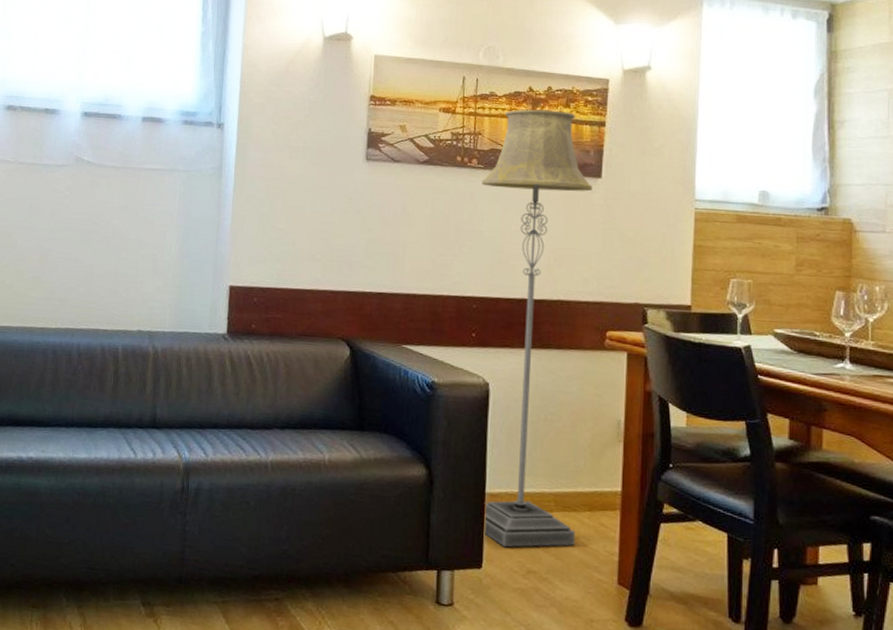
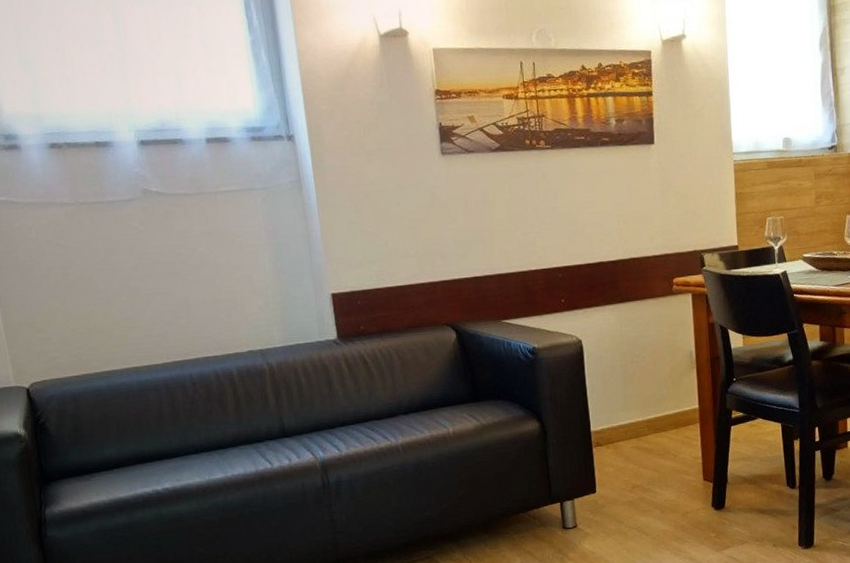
floor lamp: present [482,109,593,548] -> none [551,85,668,472]

